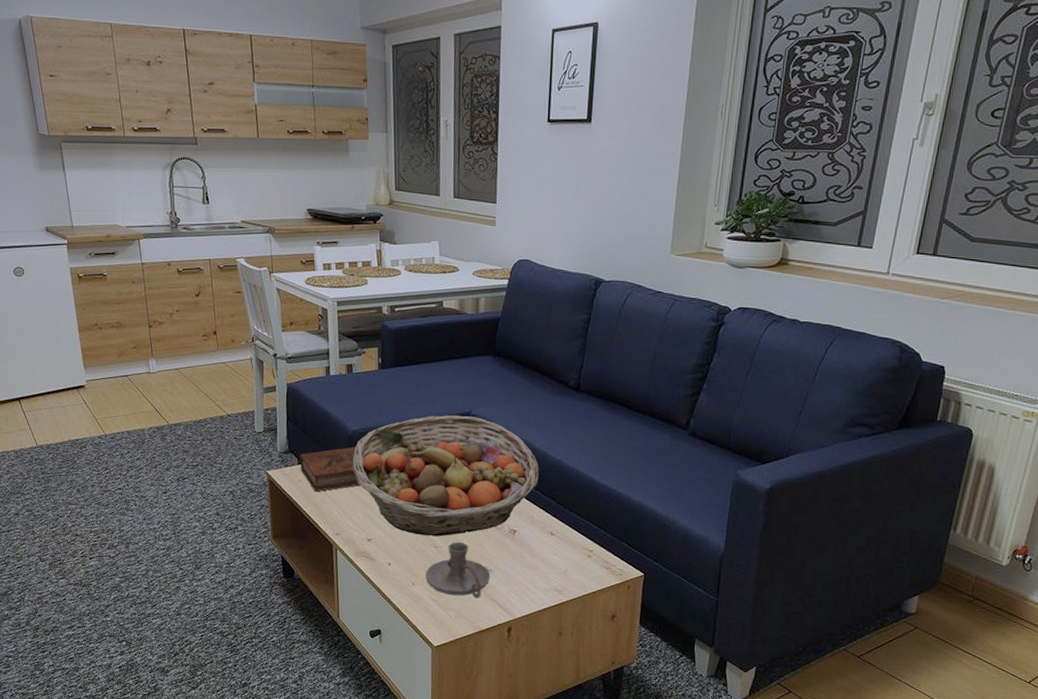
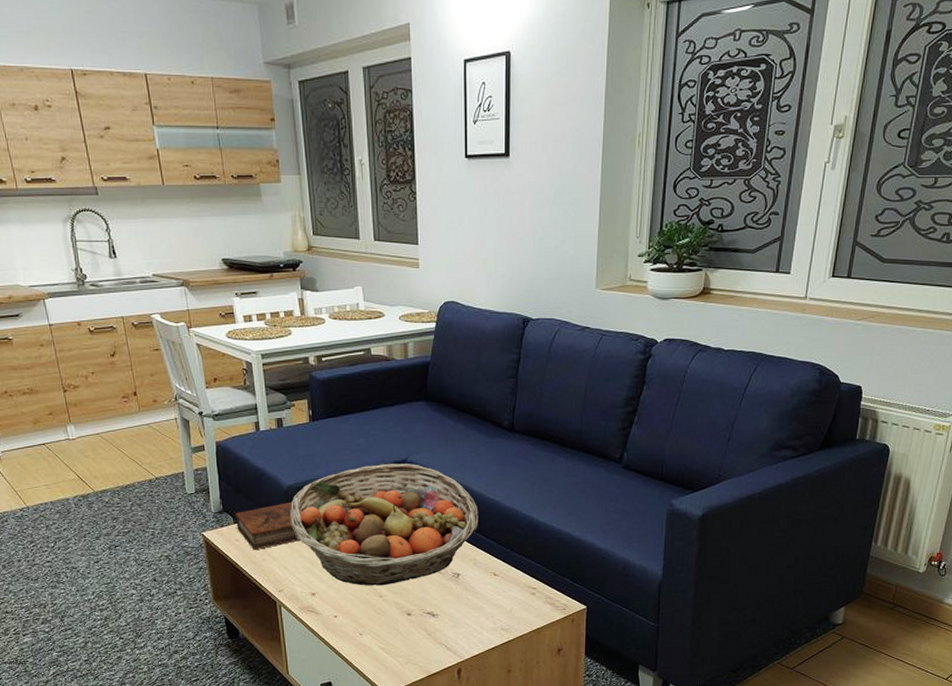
candle holder: present [425,541,491,598] -> none [372,589,437,643]

